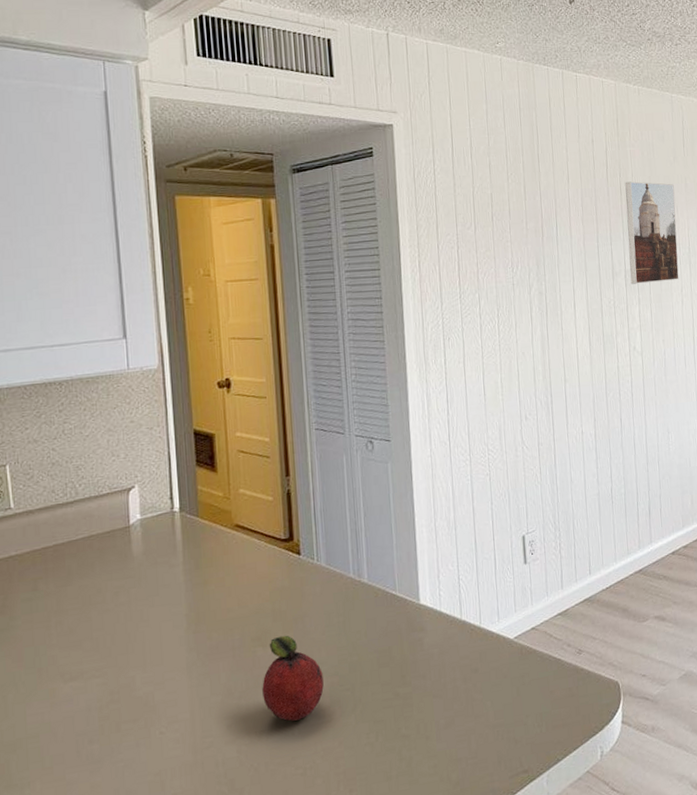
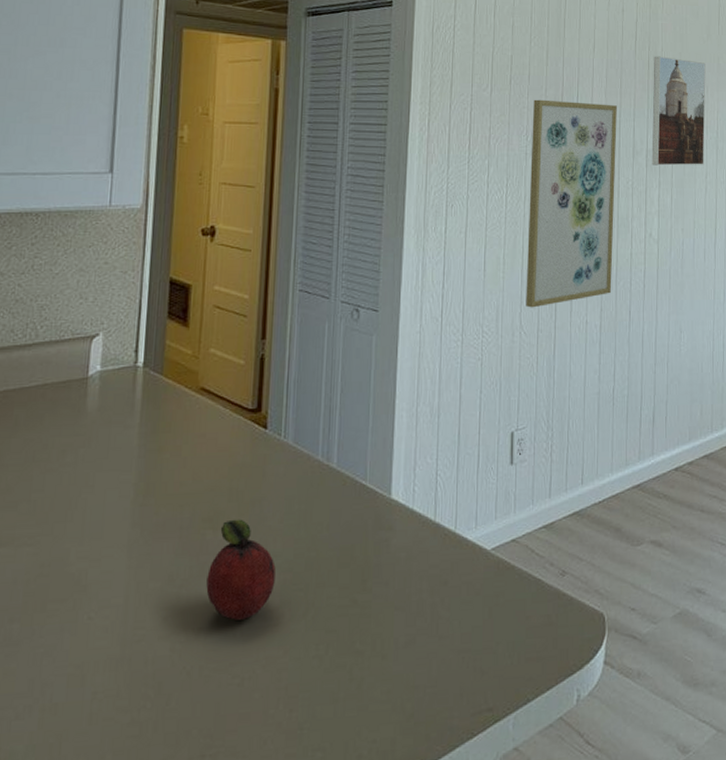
wall art: none [516,231,603,425] -> present [526,99,617,308]

